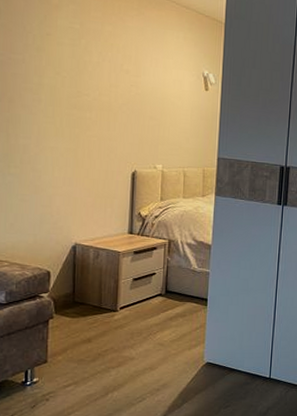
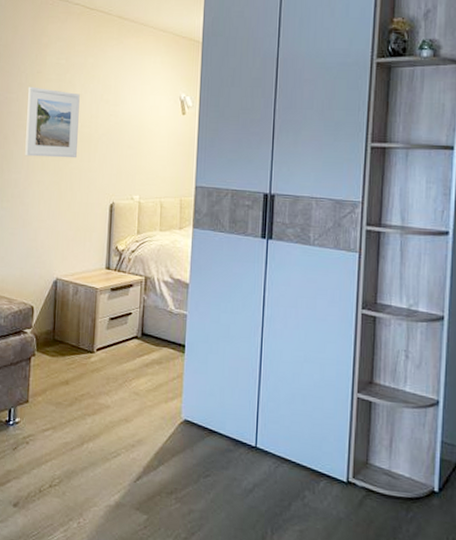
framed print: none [35,48,97,126] -> present [25,86,80,158]

